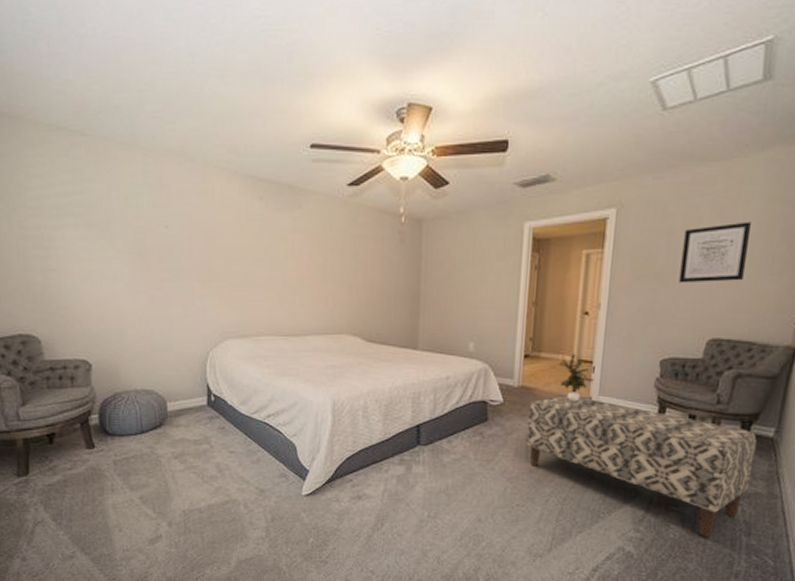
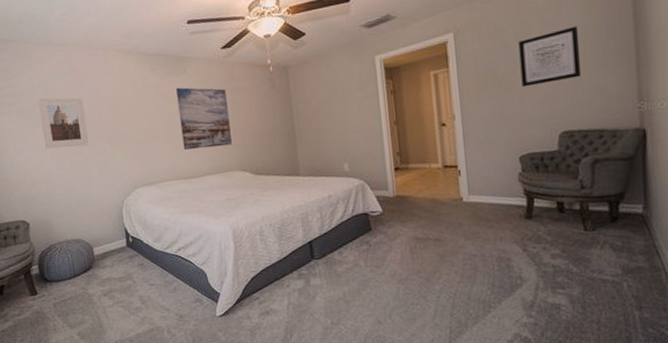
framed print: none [115,213,173,280] -> present [38,98,89,149]
wall art: none [287,225,346,304] -> present [176,87,232,150]
bench: present [526,394,757,537] -> none [406,198,631,315]
potted plant: present [559,353,594,402] -> none [427,161,462,204]

